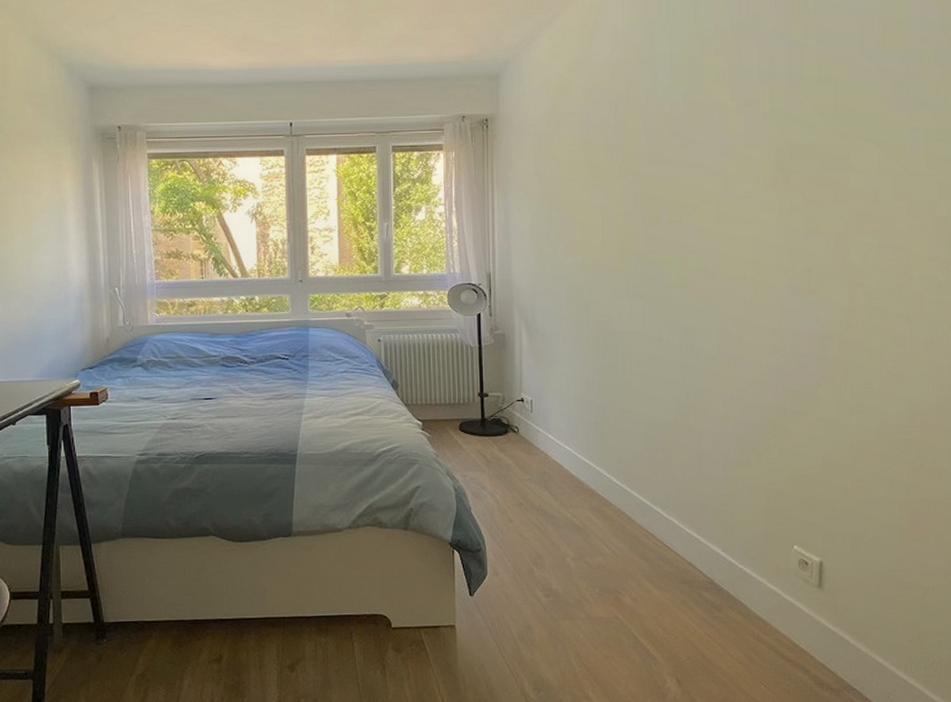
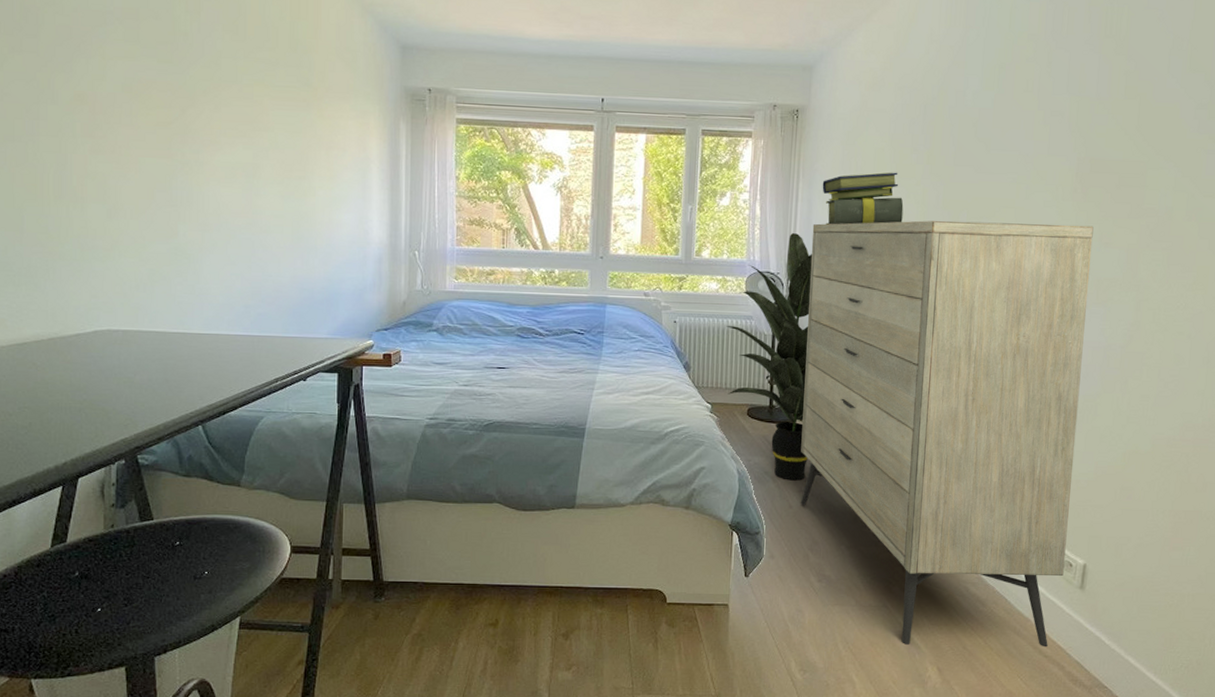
indoor plant: none [431,243,524,494] -> present [726,233,812,481]
dresser: none [511,213,800,657] -> present [800,220,1094,647]
stack of books: none [517,174,602,232] -> present [822,172,904,225]

